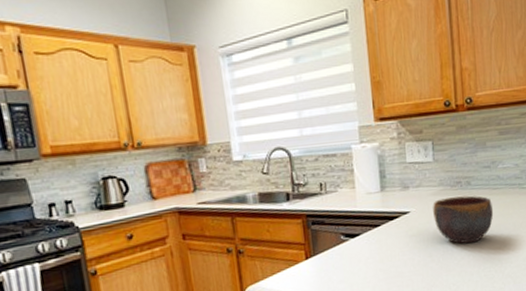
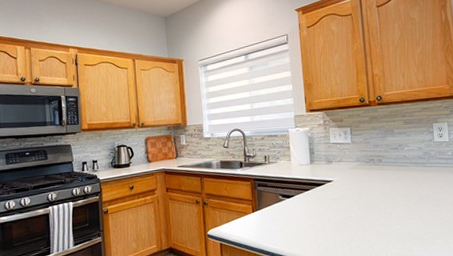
bowl: present [433,195,494,244] -> none [351,170,402,209]

